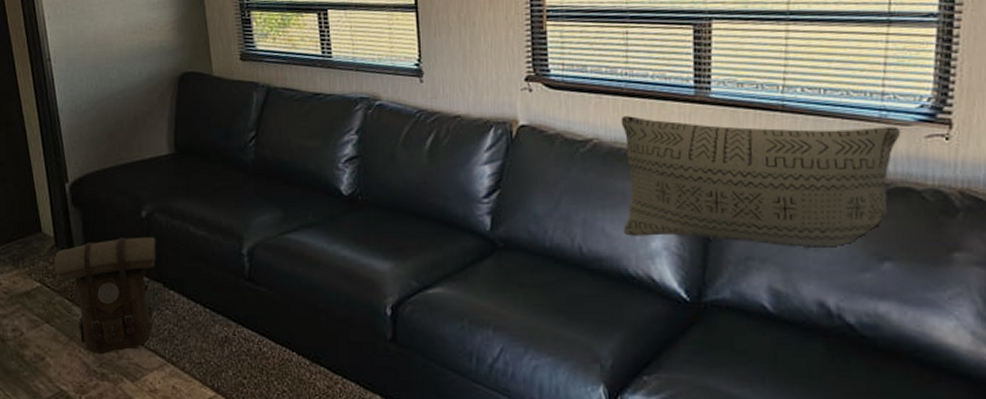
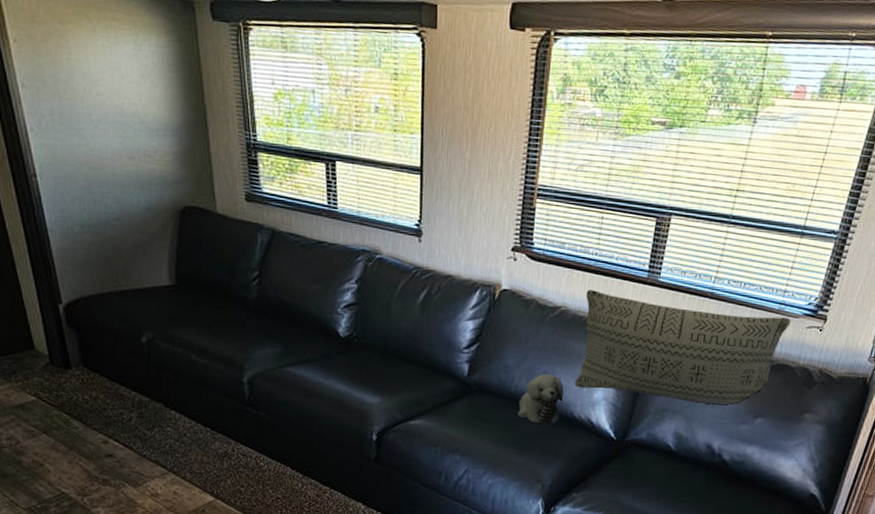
backpack: present [54,236,156,355] -> none [49,360,157,464]
plush toy: none [556,222,614,285] -> present [518,374,565,424]

